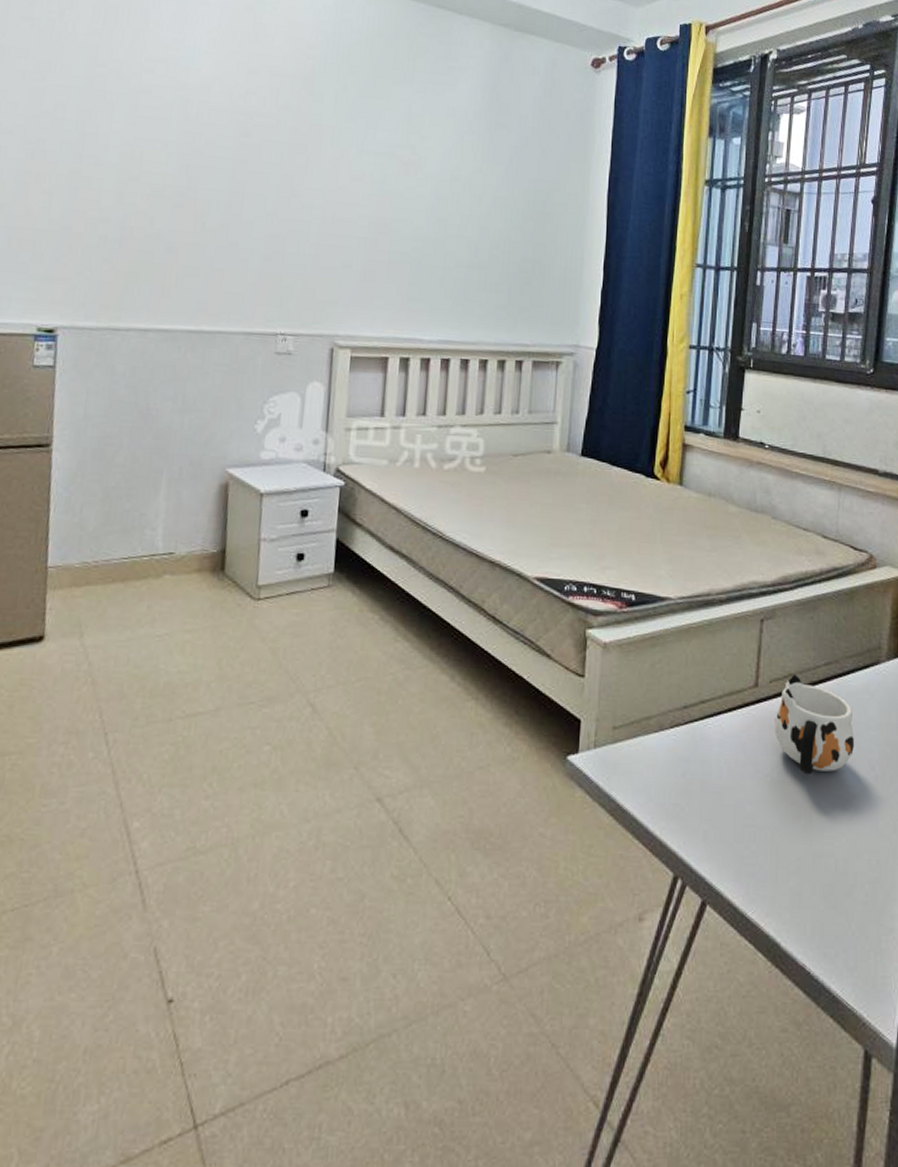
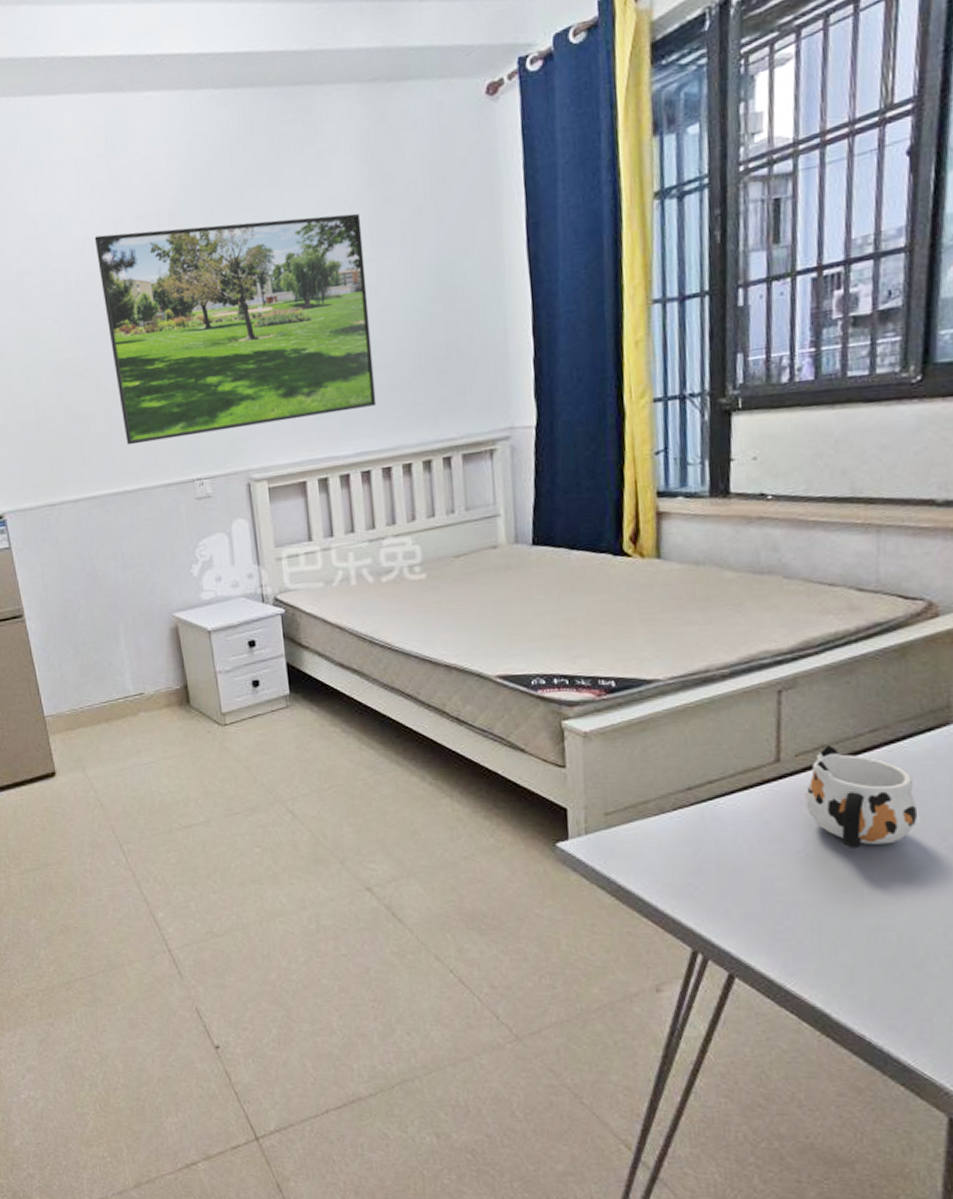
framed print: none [214,78,477,300] -> present [94,213,377,445]

